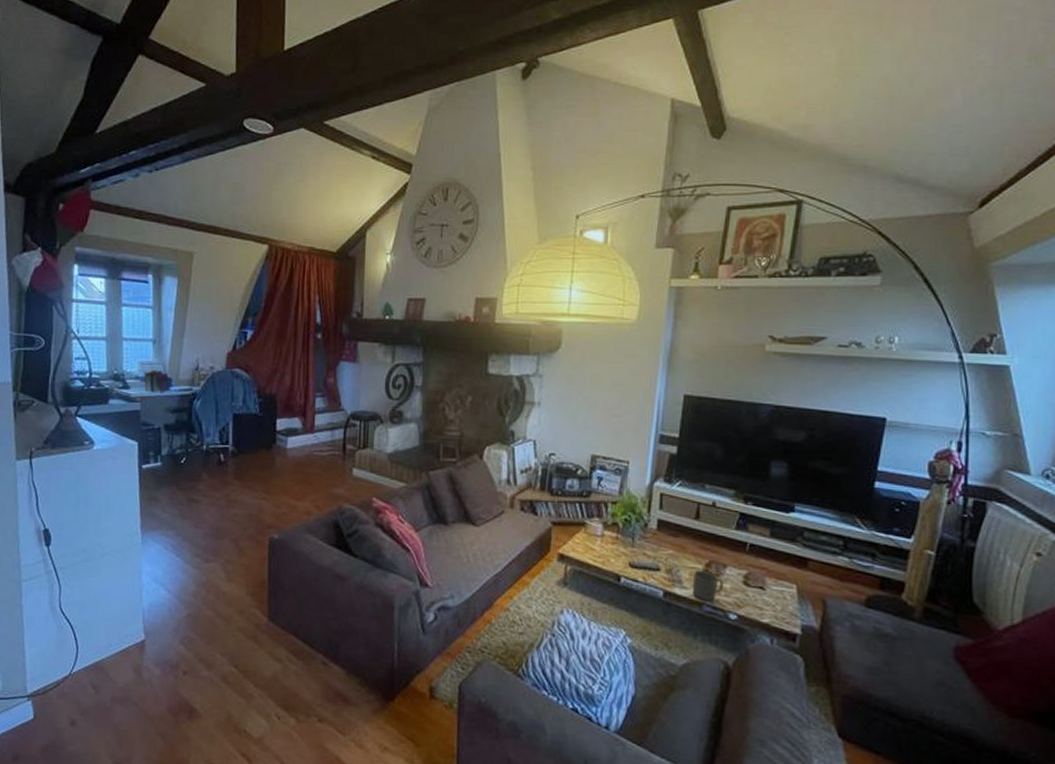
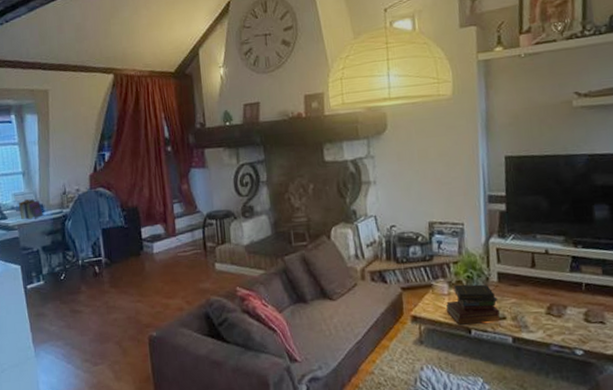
books: none [596,526,655,573] -> present [446,284,501,325]
mug: present [692,570,724,601] -> none [537,313,567,341]

